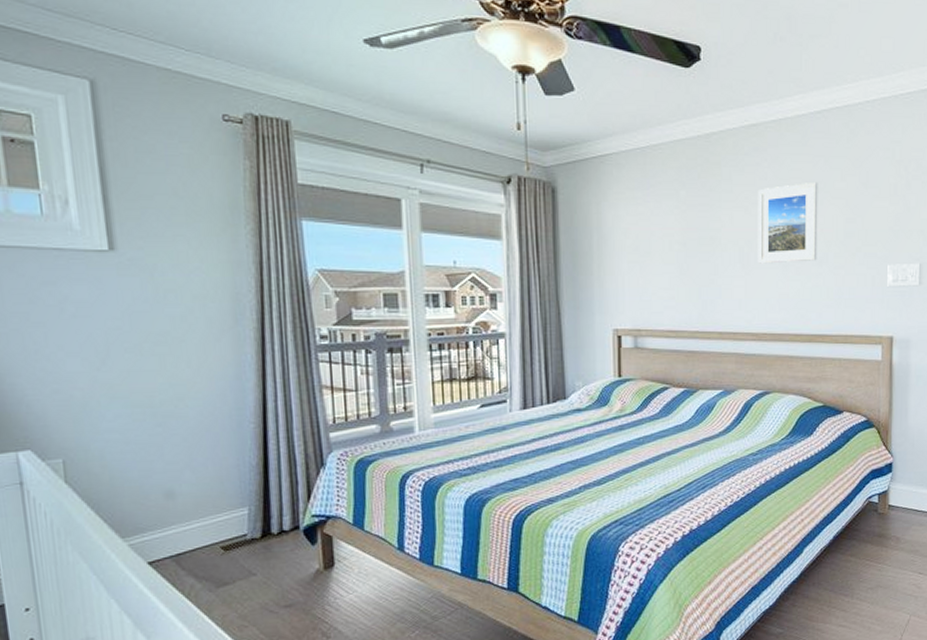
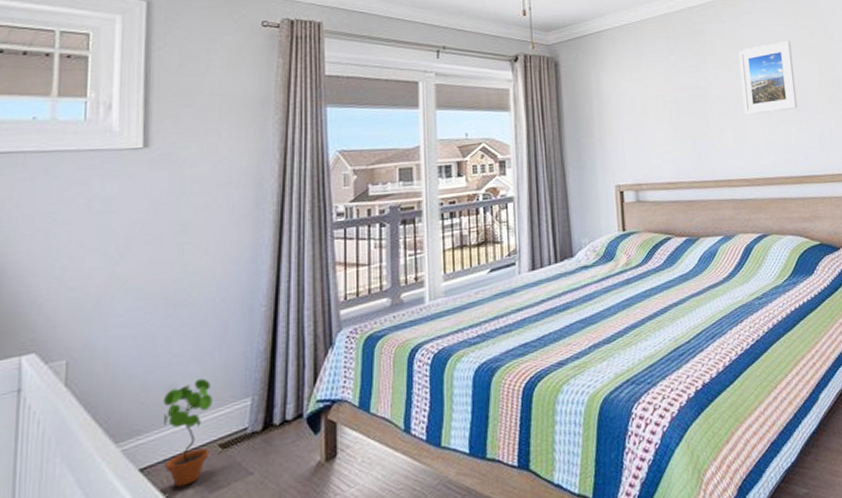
potted plant: none [162,486,213,581] -> present [163,378,213,488]

